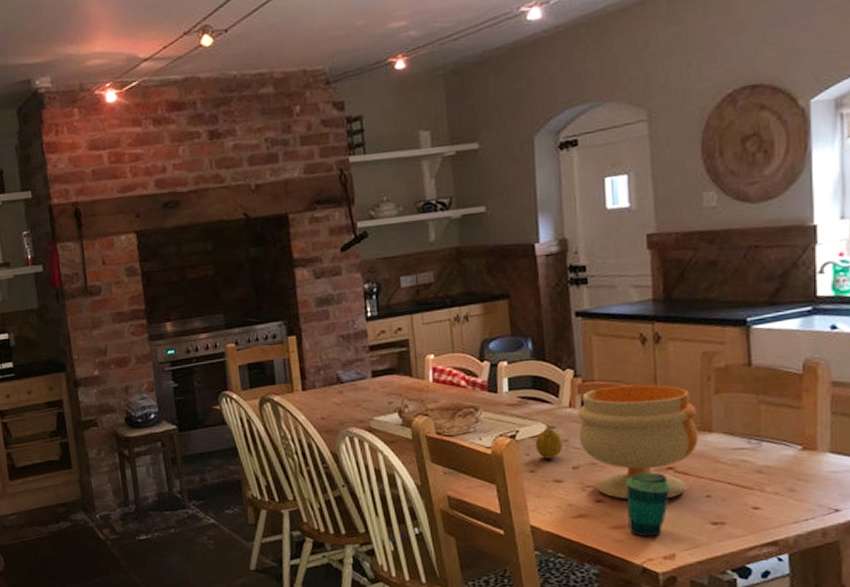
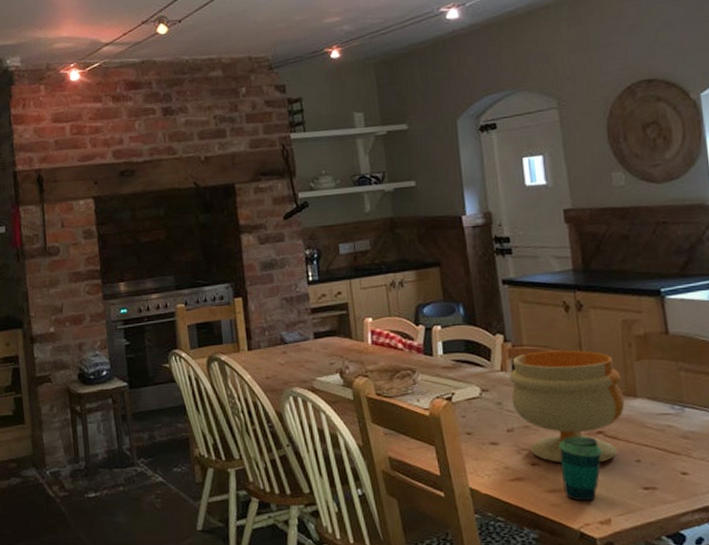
fruit: present [535,427,564,459] -> none [470,390,498,421]

